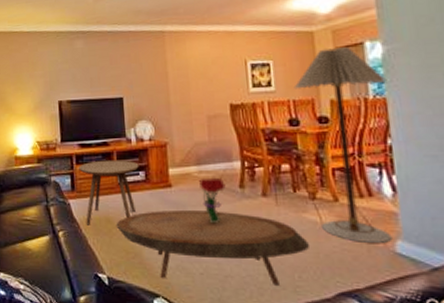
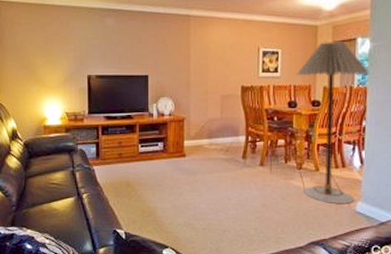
side table: present [79,160,139,225] -> none [104,132,158,189]
coffee table: present [116,211,310,285] -> none [135,177,293,237]
bouquet: present [199,177,226,224] -> none [209,149,231,188]

